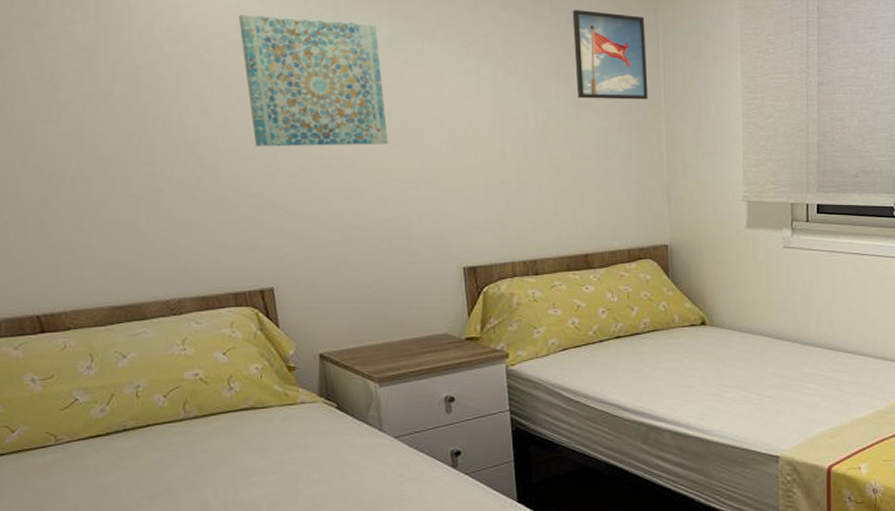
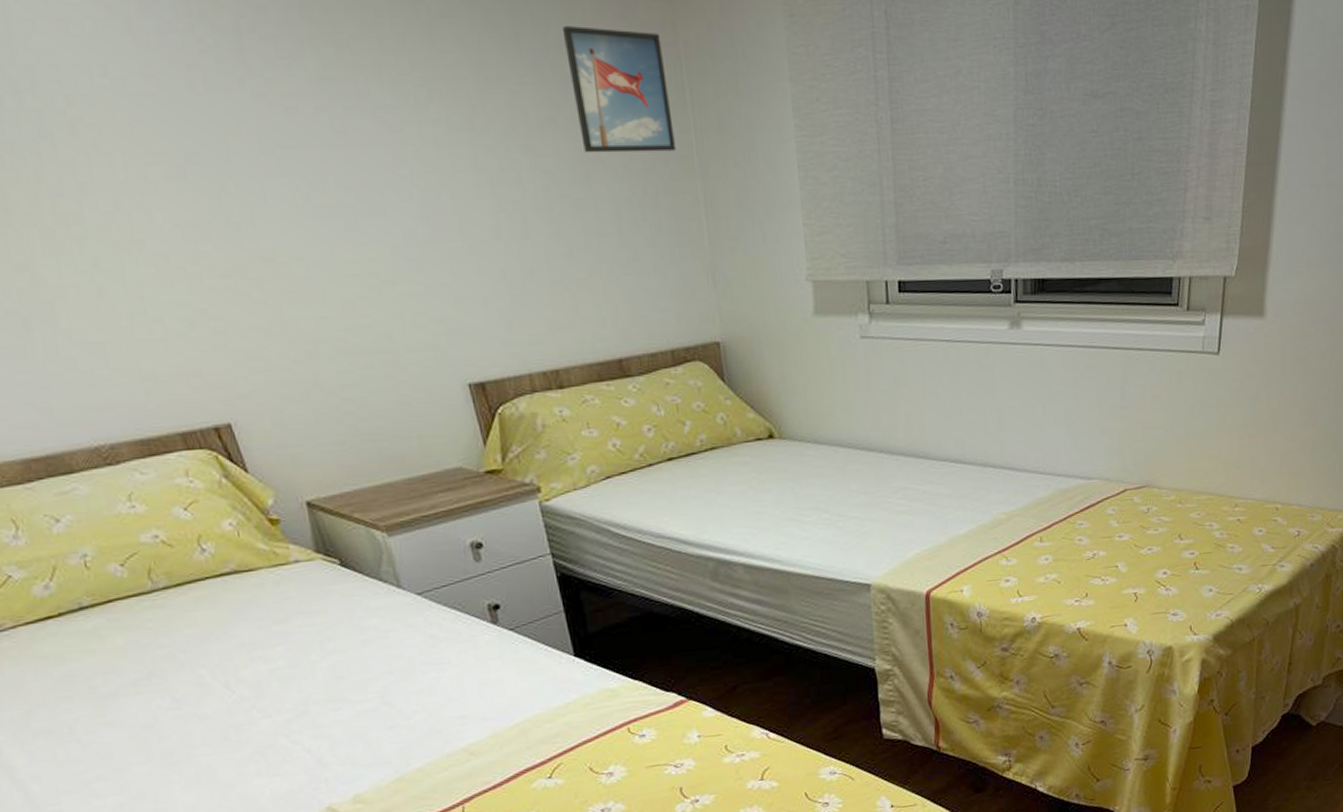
wall art: present [238,14,389,147] -> none [100,47,344,238]

